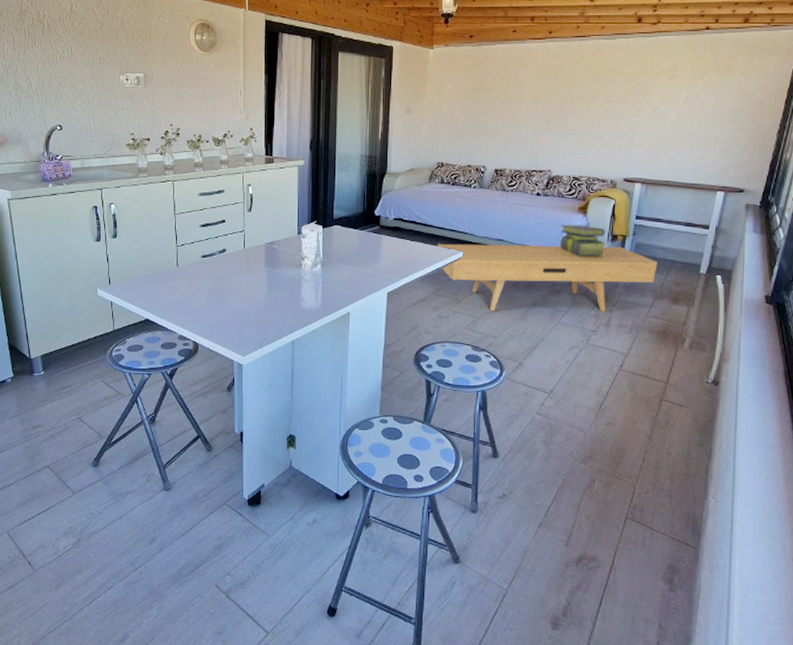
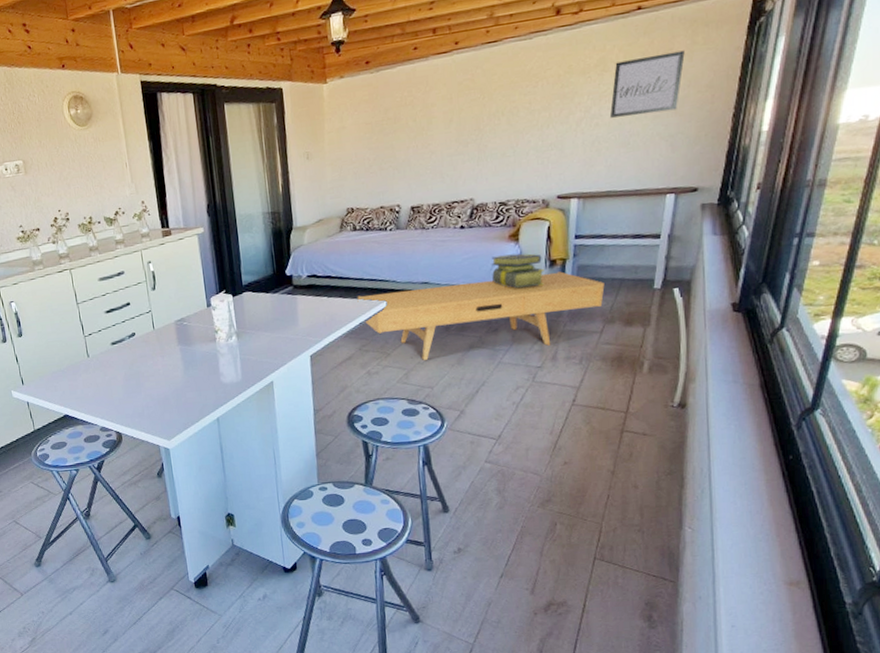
wall art: none [675,70,742,119] -> present [609,50,685,118]

